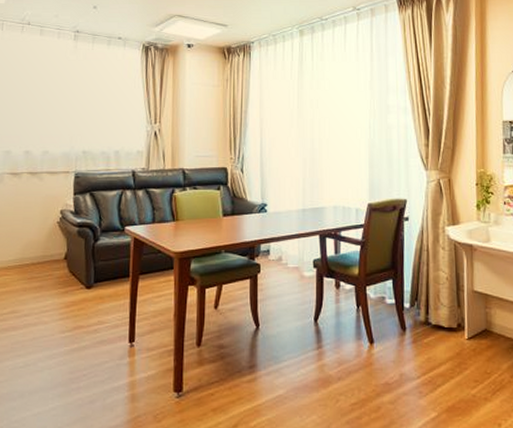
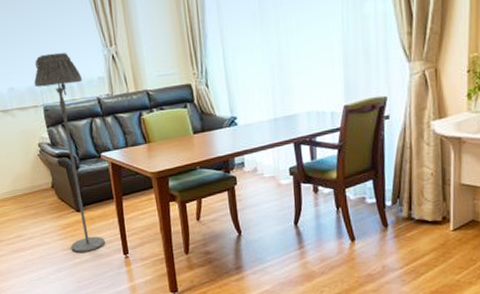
floor lamp: none [70,123,121,336] -> present [34,52,105,253]

